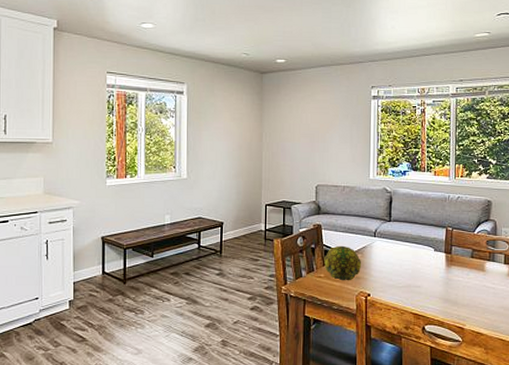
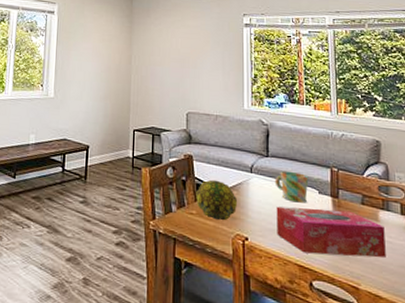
mug: none [395,233,426,260] -> present [274,170,309,203]
tissue box: none [396,264,489,303] -> present [276,206,386,258]

